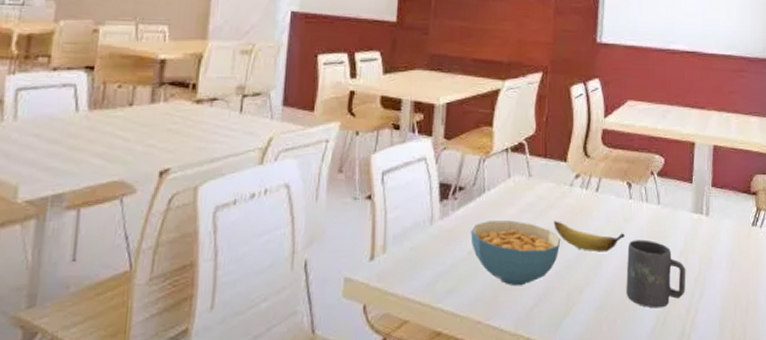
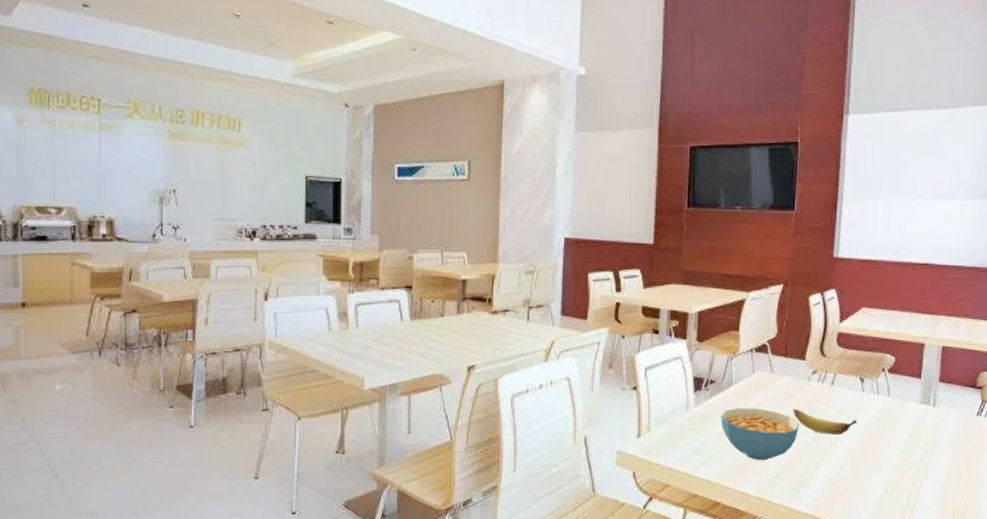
mug: present [626,239,686,309] -> none [857,425,913,482]

